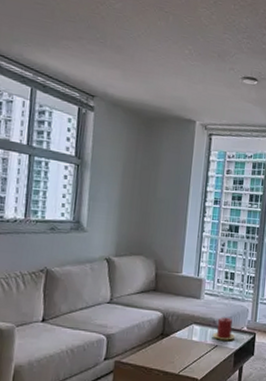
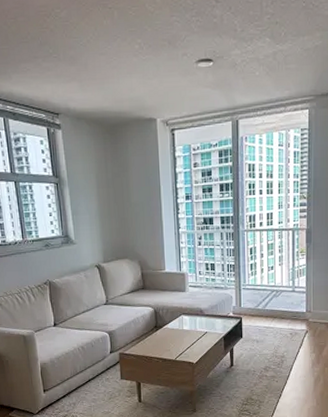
candle: present [212,317,236,340] -> none [201,306,223,327]

